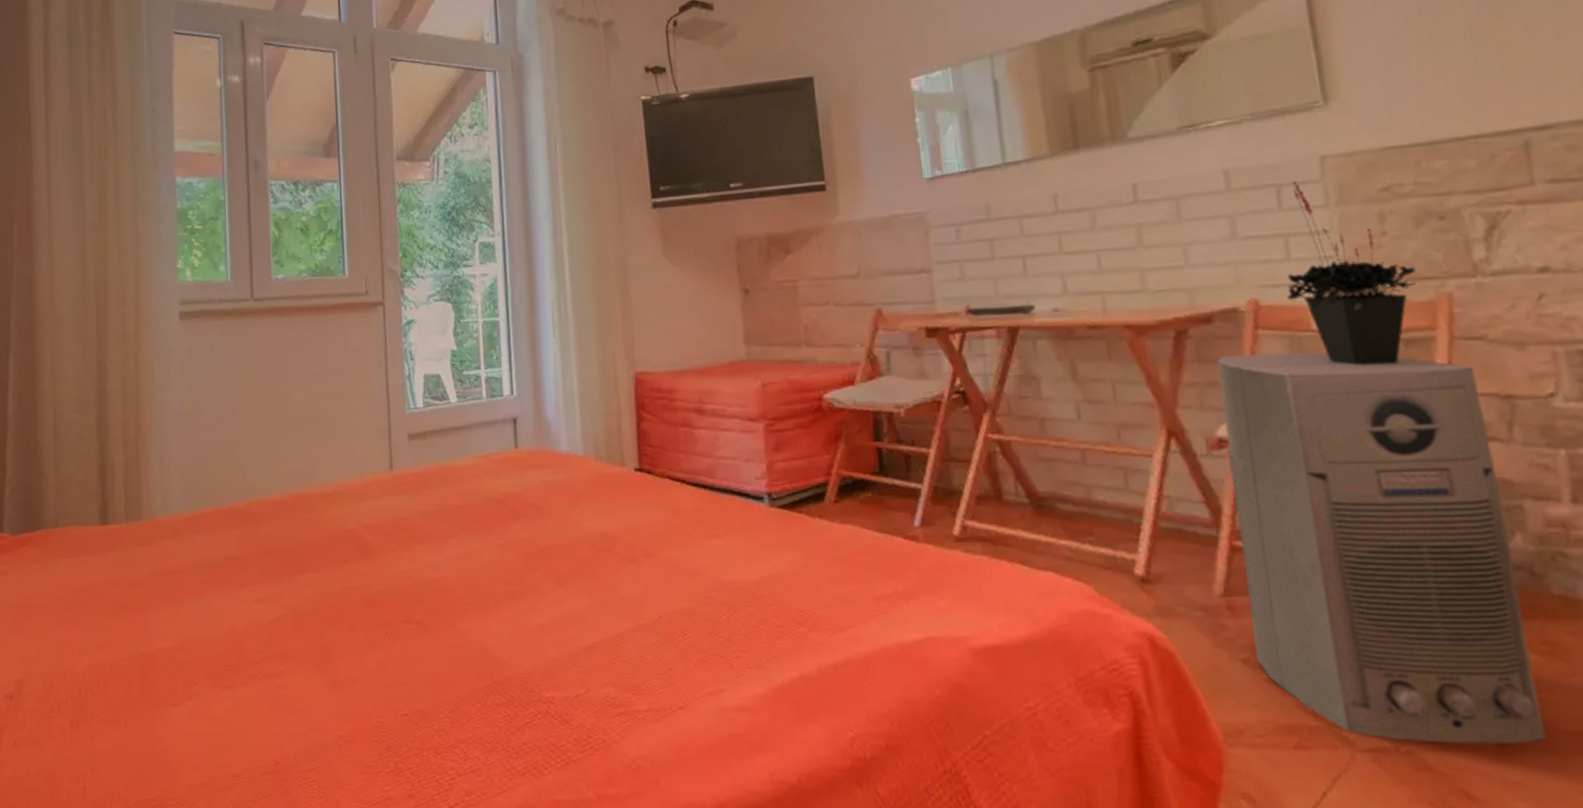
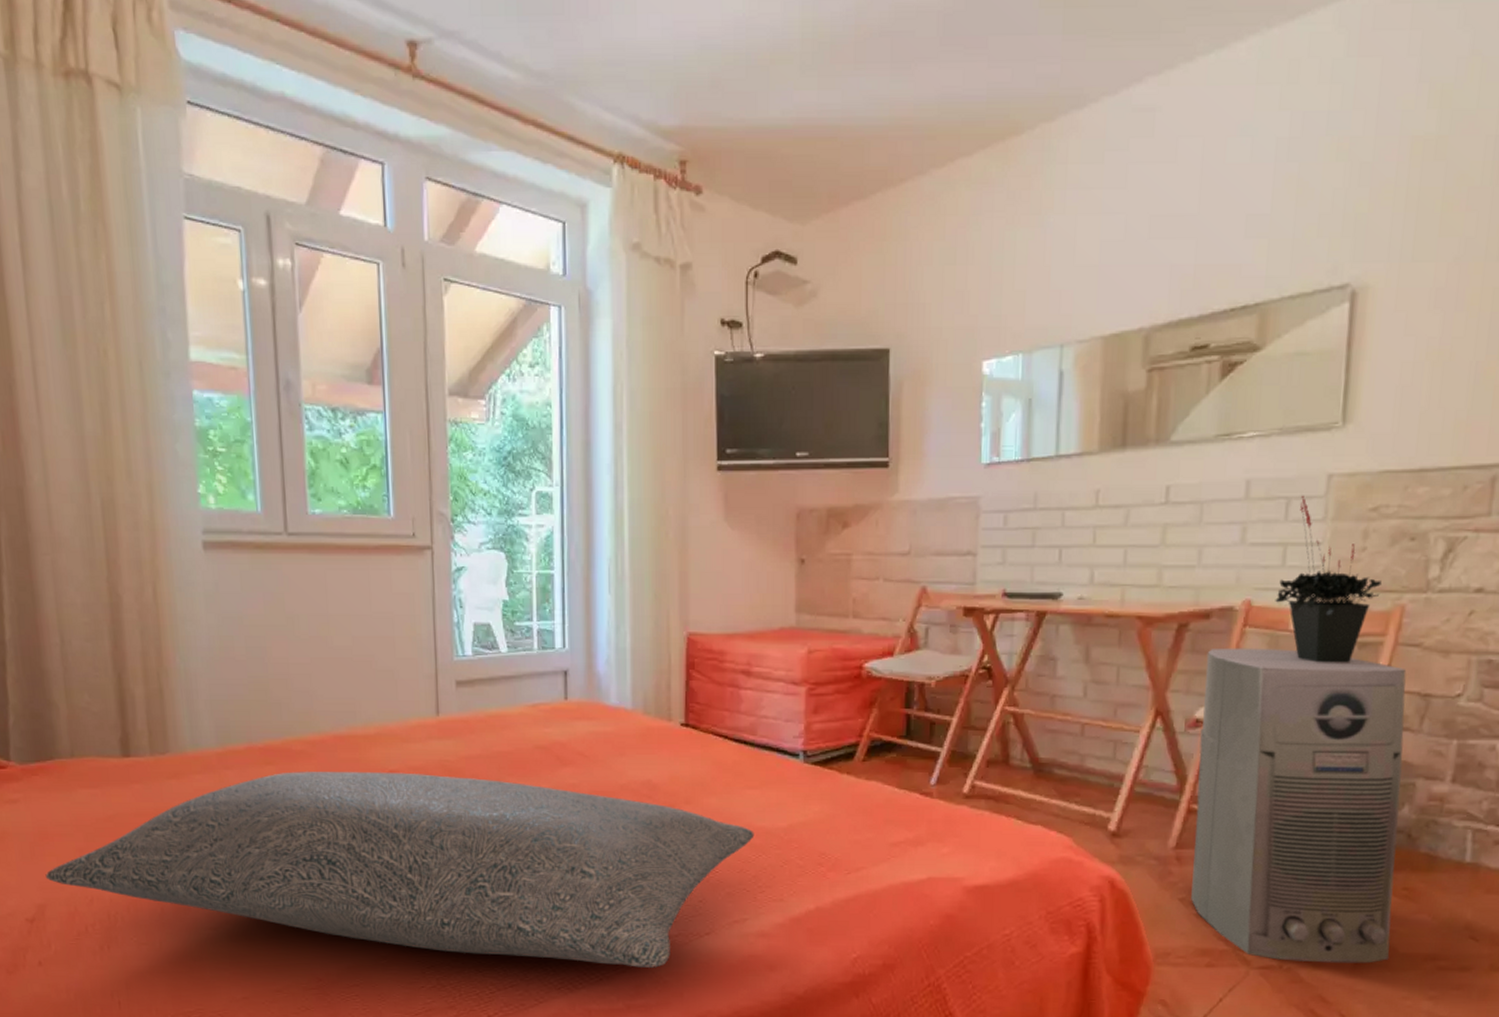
pillow: none [26,532,723,749] -> present [45,772,754,968]

